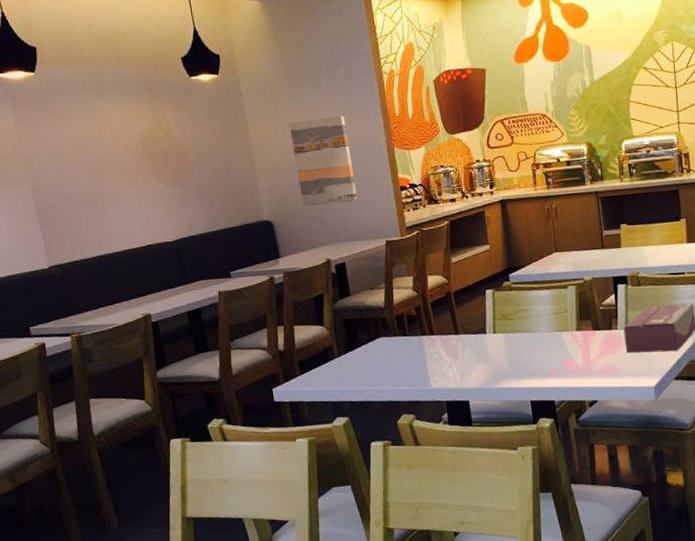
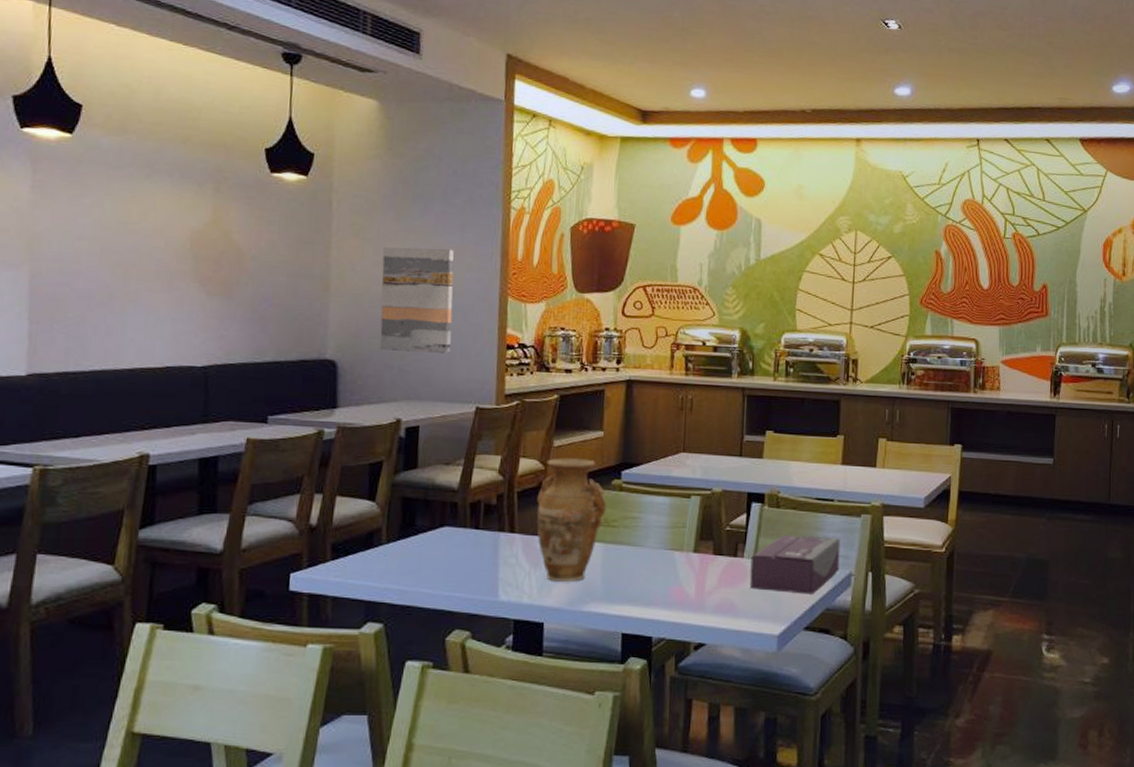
vase: none [446,268,502,368] -> present [537,457,607,583]

